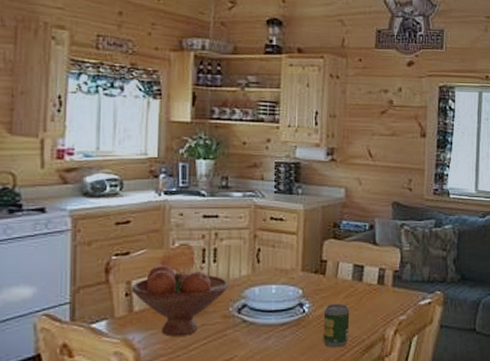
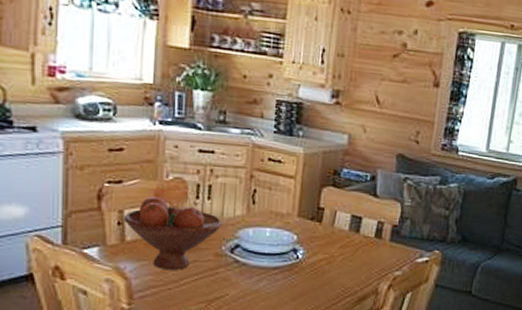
soda can: present [323,303,350,348] -> none [315,252,345,297]

